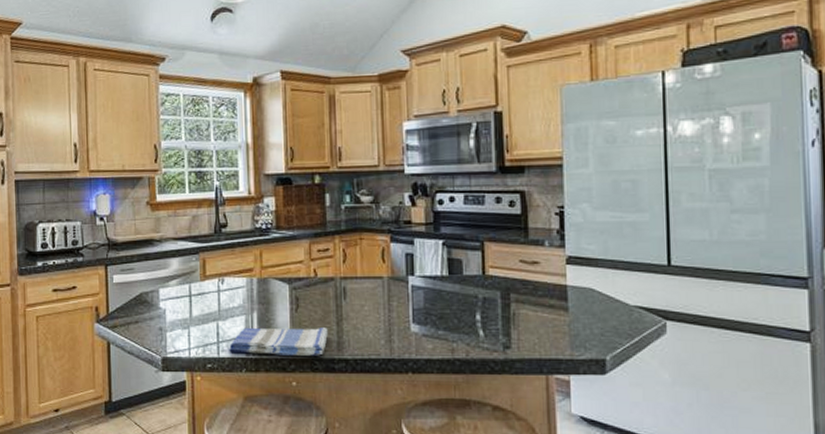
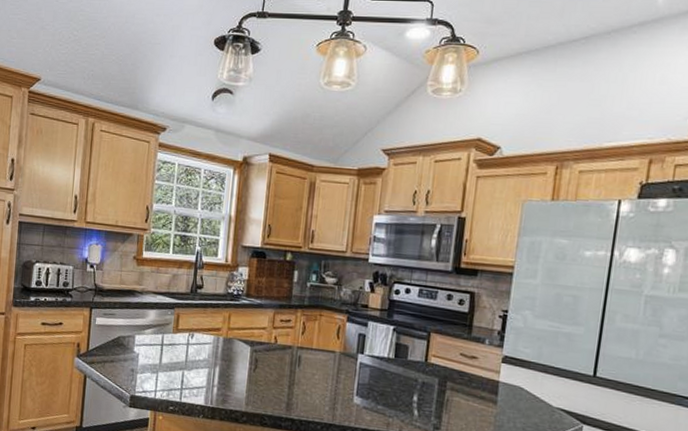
dish towel: present [229,327,328,356] -> none [190,379,280,413]

